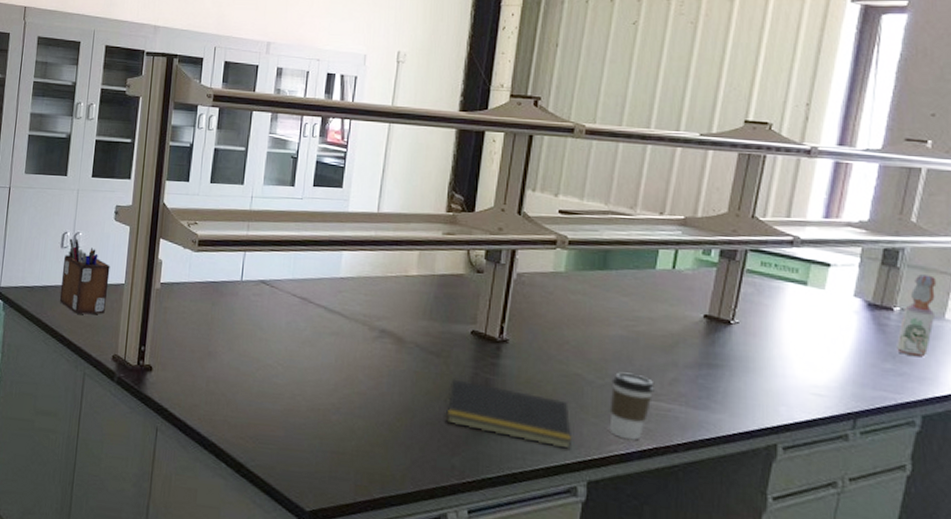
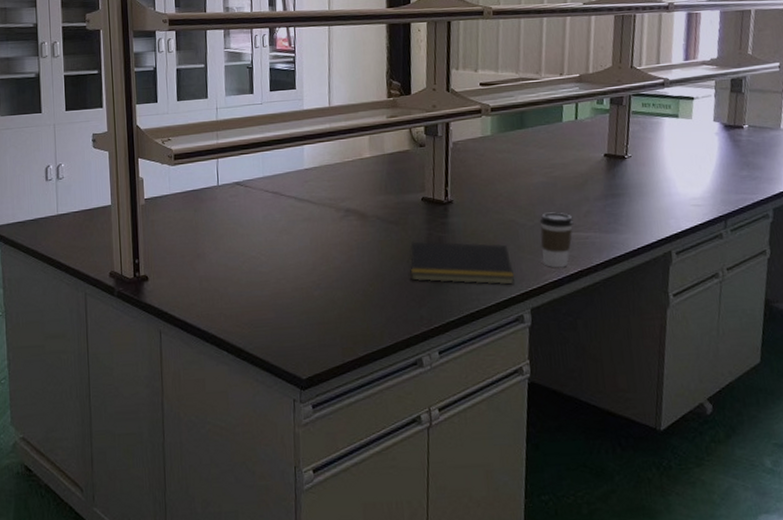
desk organizer: present [59,238,110,315] -> none [50,170,97,240]
bottle: present [897,274,937,358] -> none [748,95,774,163]

